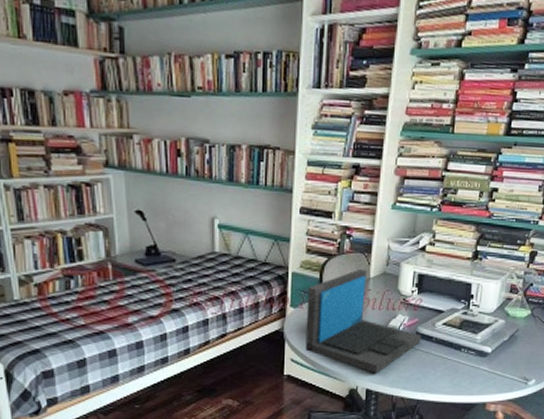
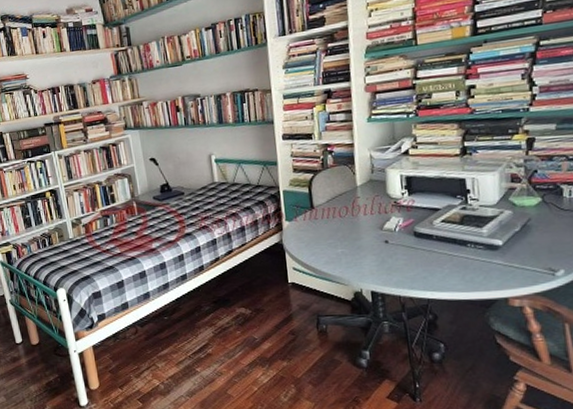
laptop: present [305,268,422,374] -> none [299,179,421,276]

